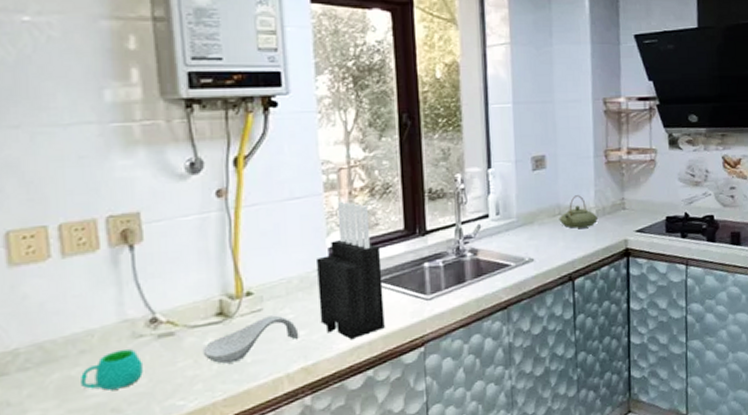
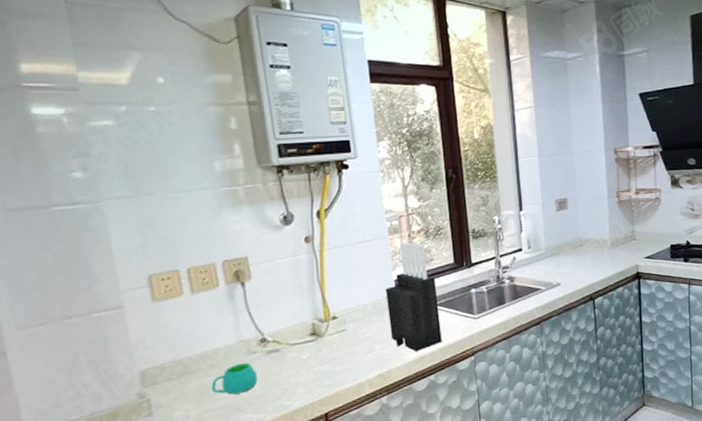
spoon rest: present [202,315,299,364] -> none [301,334,375,373]
teapot: present [559,195,599,229] -> none [580,230,613,257]

